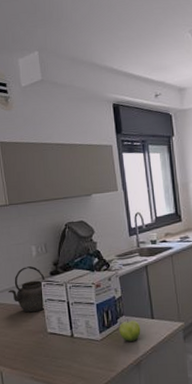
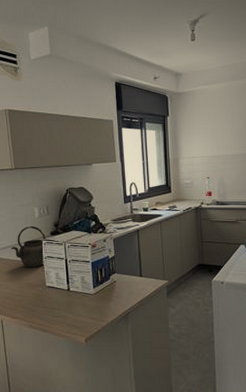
fruit: present [119,319,141,343] -> none [111,276,130,297]

